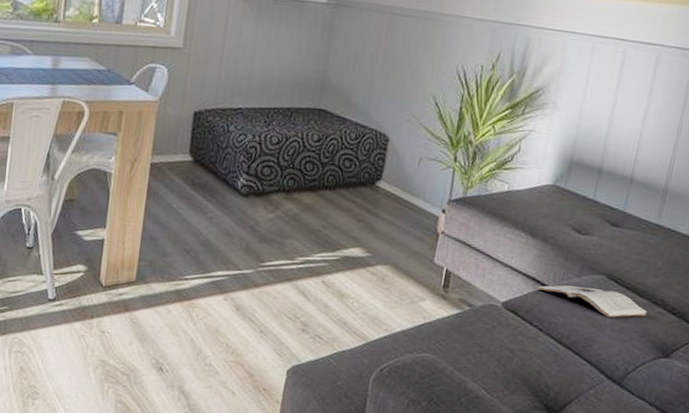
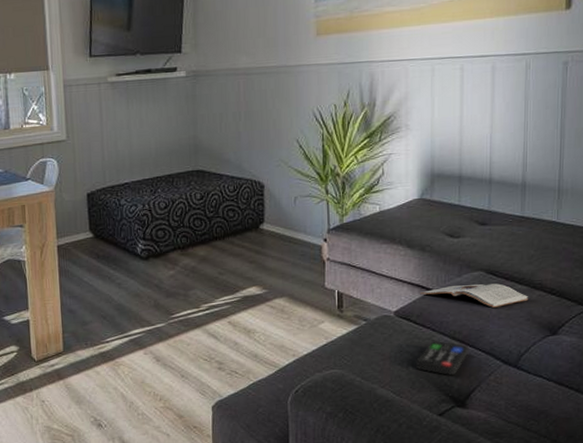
remote control: none [514,341,574,383] -> present [416,340,468,376]

